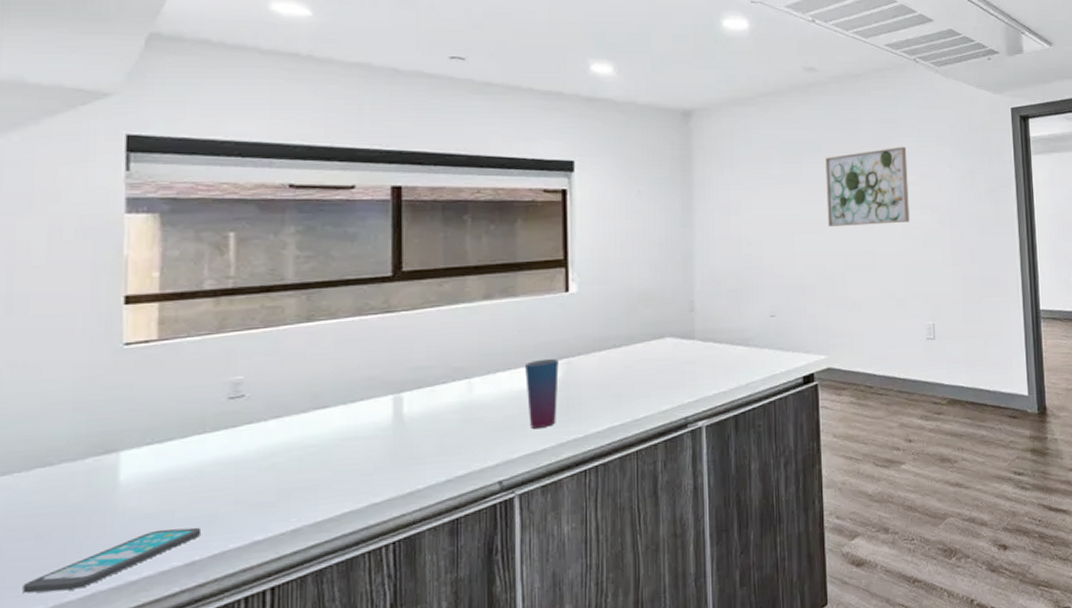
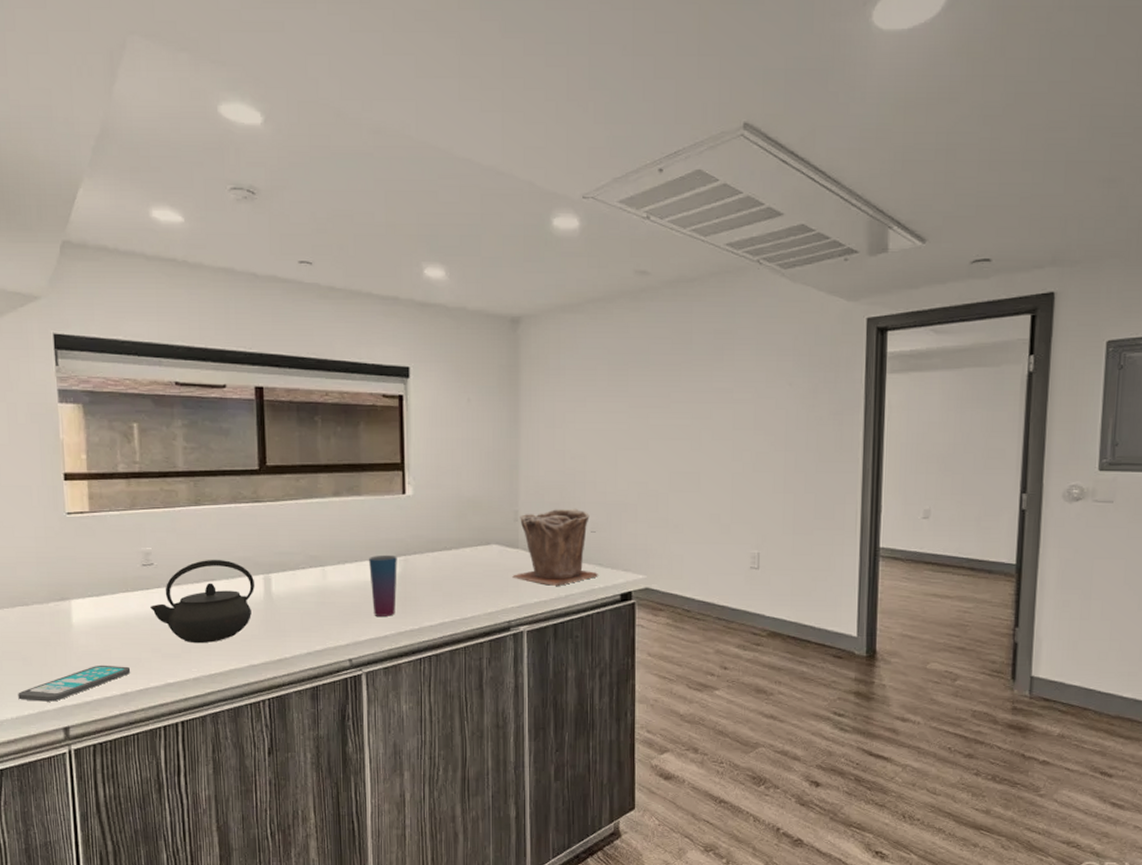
kettle: none [235,382,381,487] -> present [149,559,254,644]
plant pot: none [689,293,779,375] -> present [512,508,598,586]
wall art: present [825,146,910,226] -> none [653,360,742,445]

